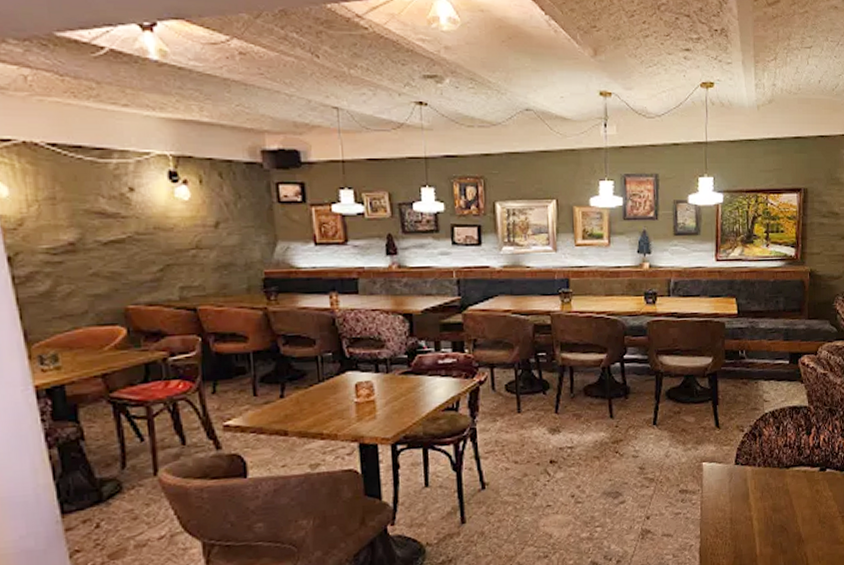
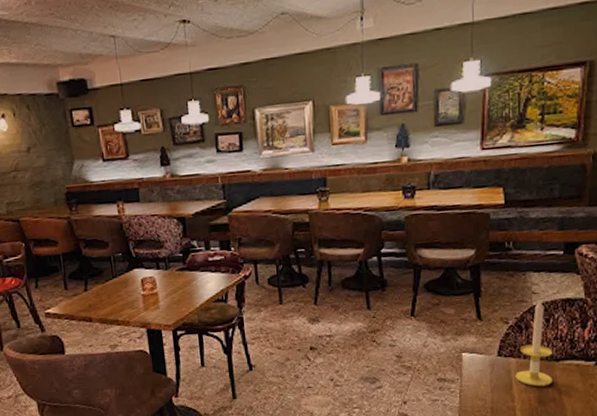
candle: none [751,406,784,495] -> present [515,298,552,387]

